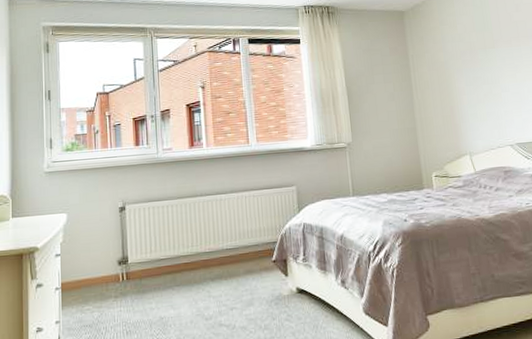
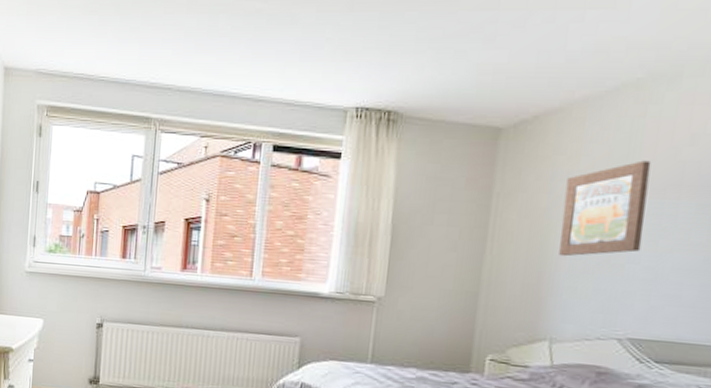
wall art: none [452,23,508,94] -> present [559,160,651,257]

